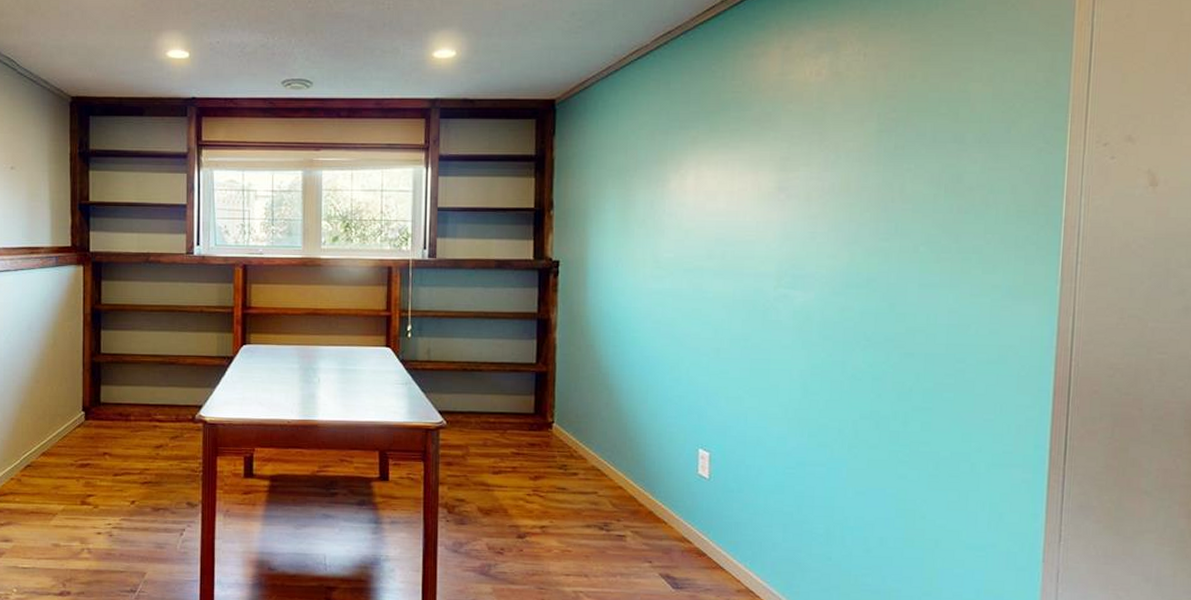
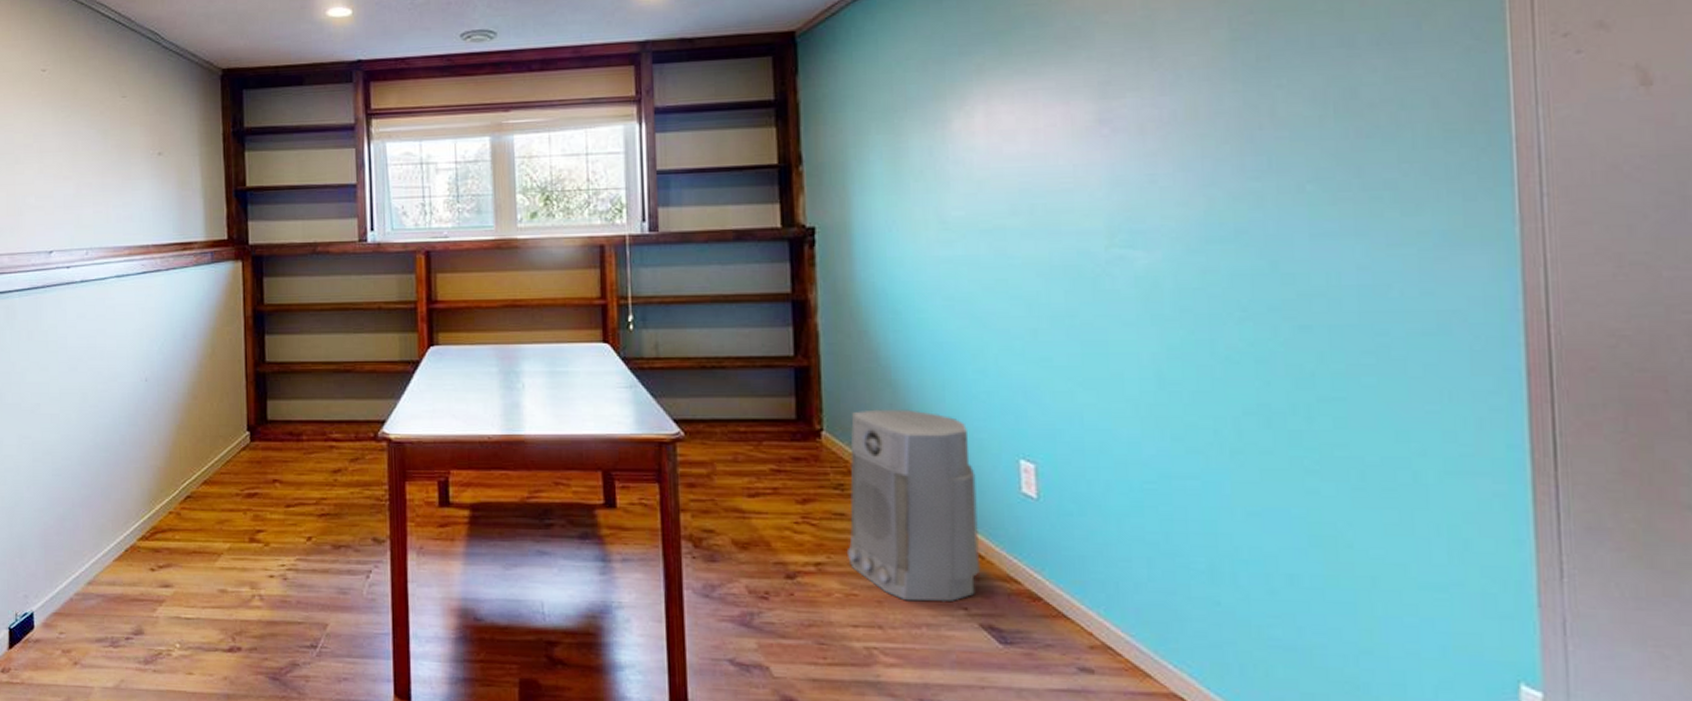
air purifier: none [565,407,666,557] -> present [846,409,981,602]

